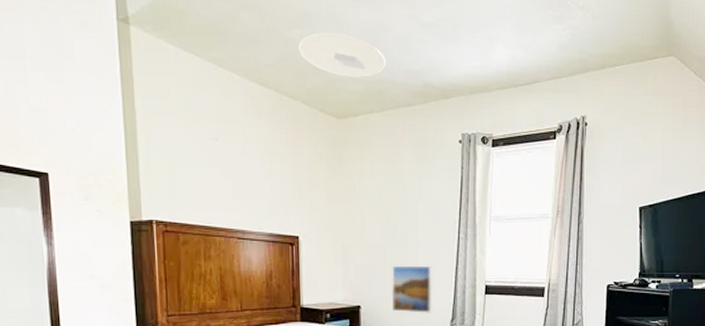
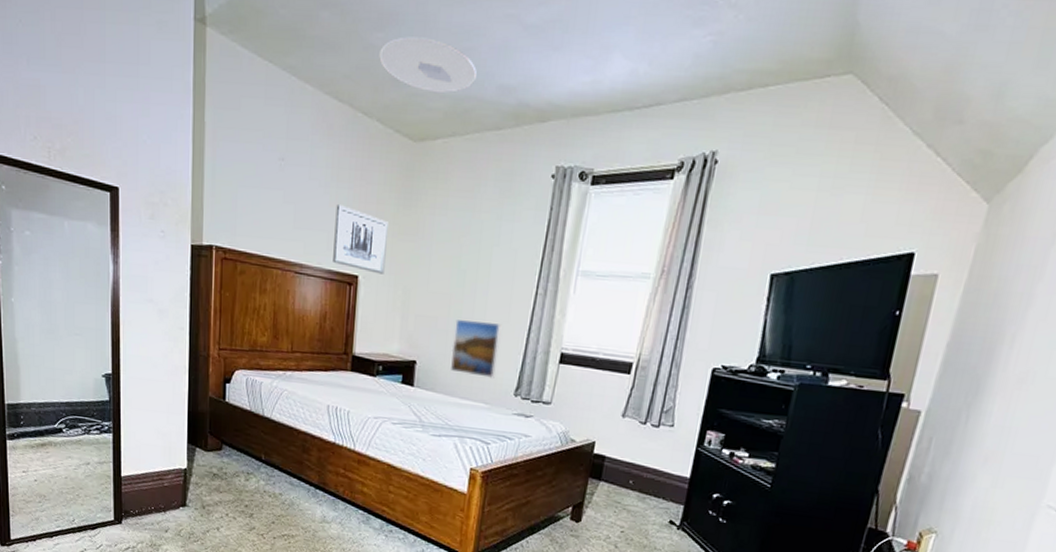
wall art: none [272,176,323,233] -> present [333,205,388,274]

